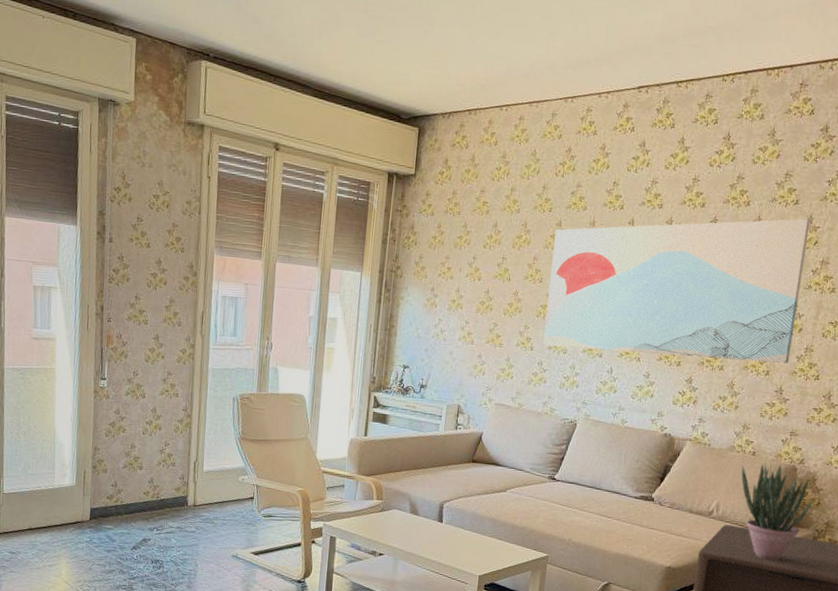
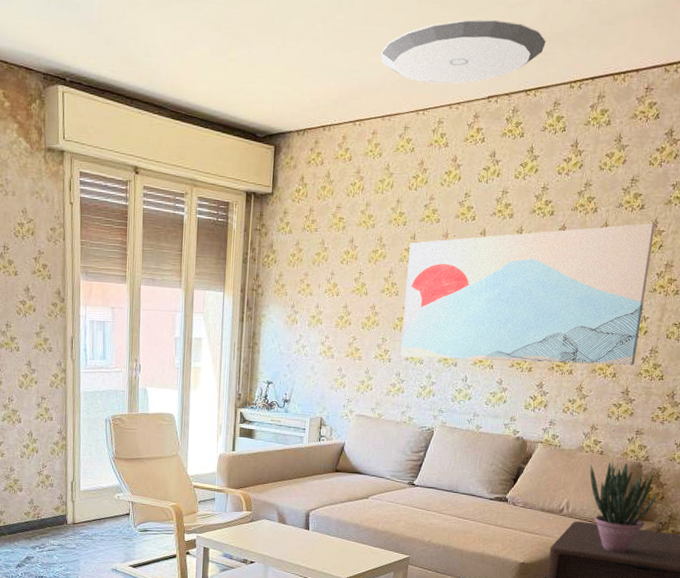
ceiling light fixture: none [529,11,698,73] -> present [380,19,546,84]

